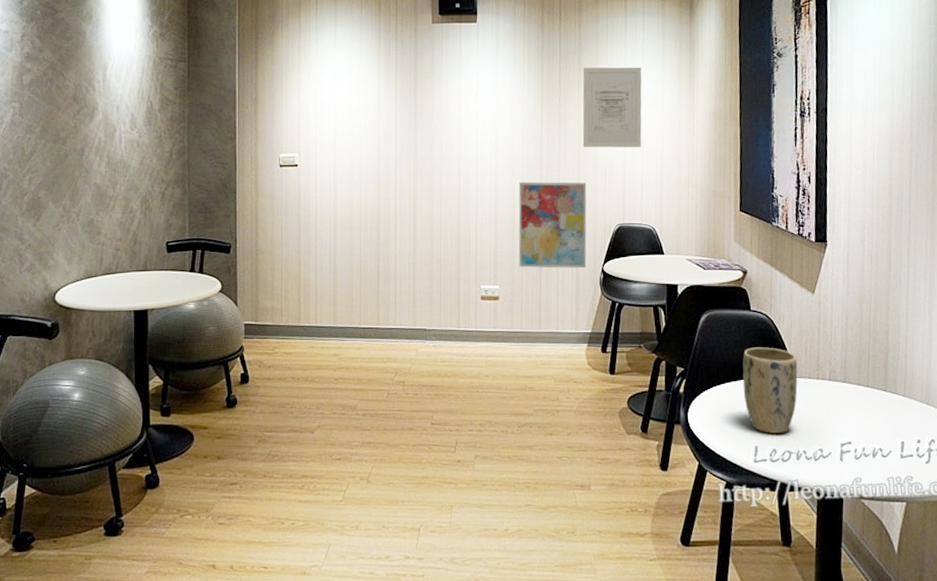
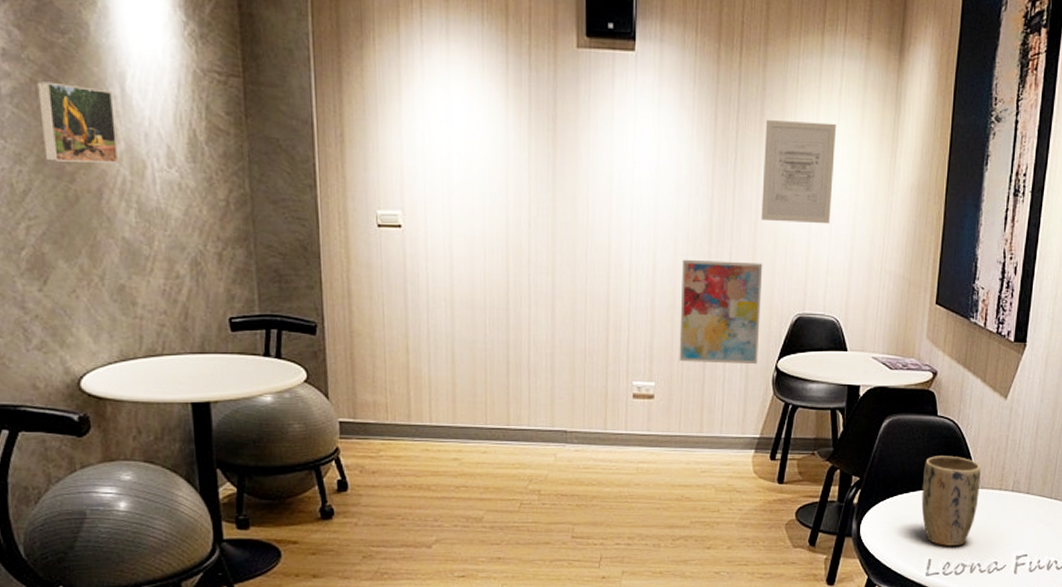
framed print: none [47,74,98,130] -> present [37,81,119,163]

